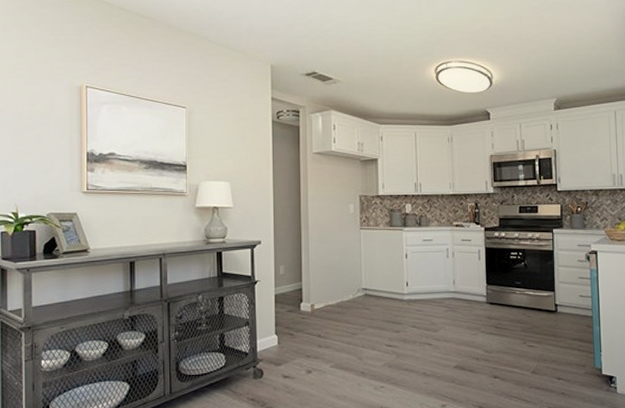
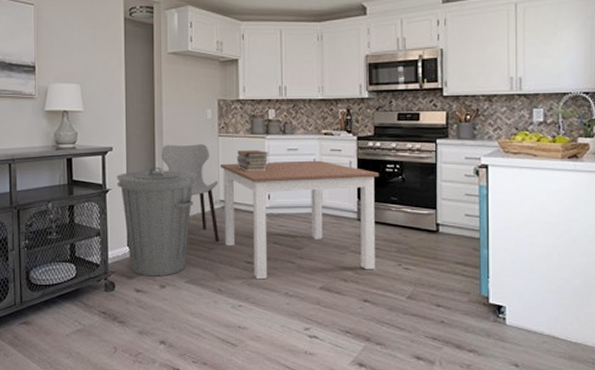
trash can: none [265,259,341,363] -> present [116,167,197,277]
chair: none [307,237,363,327] -> present [161,144,220,242]
dining table: none [361,249,505,362] -> present [219,160,380,280]
book stack: none [377,241,407,262] -> present [236,150,269,172]

